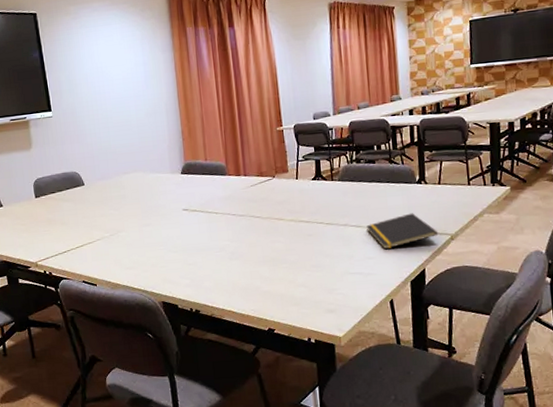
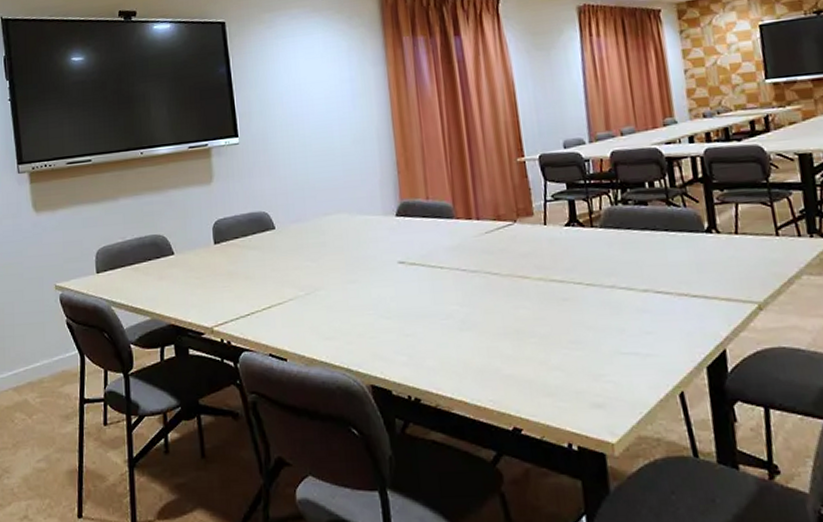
notepad: present [366,213,439,250] -> none [641,272,741,322]

